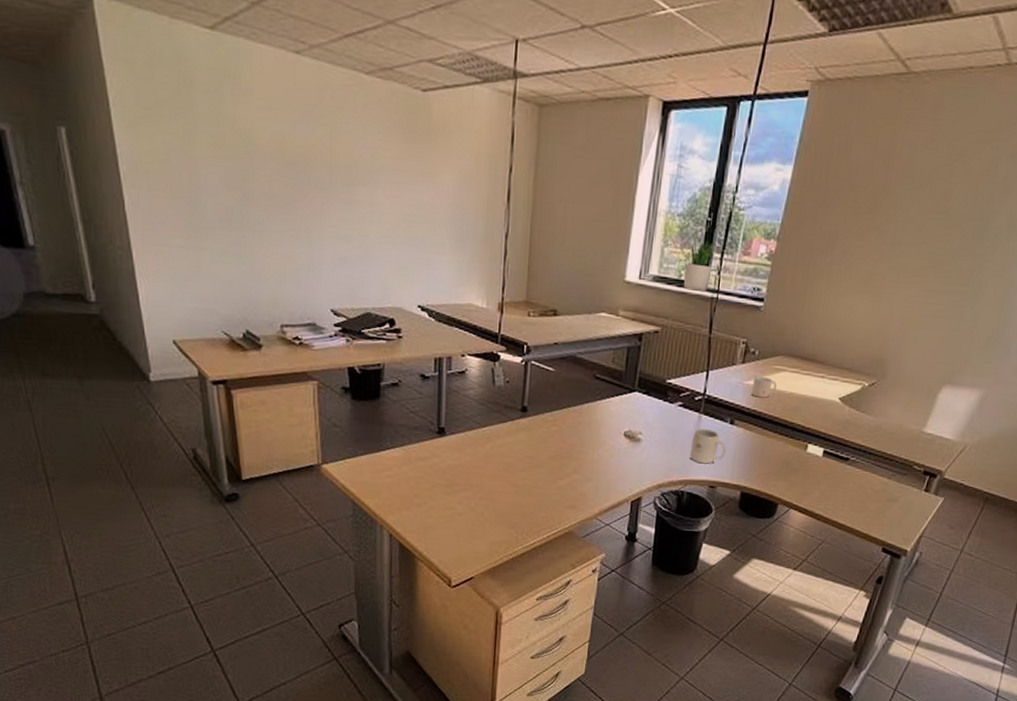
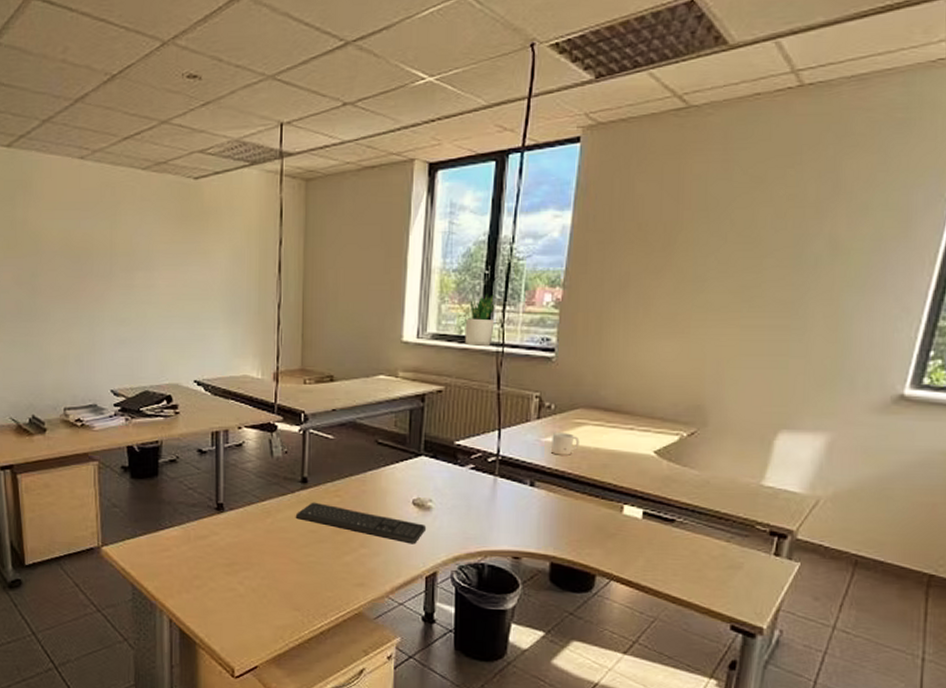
computer keyboard: none [515,430,635,472] -> present [296,502,427,544]
mug: present [689,428,726,464] -> none [487,492,528,532]

